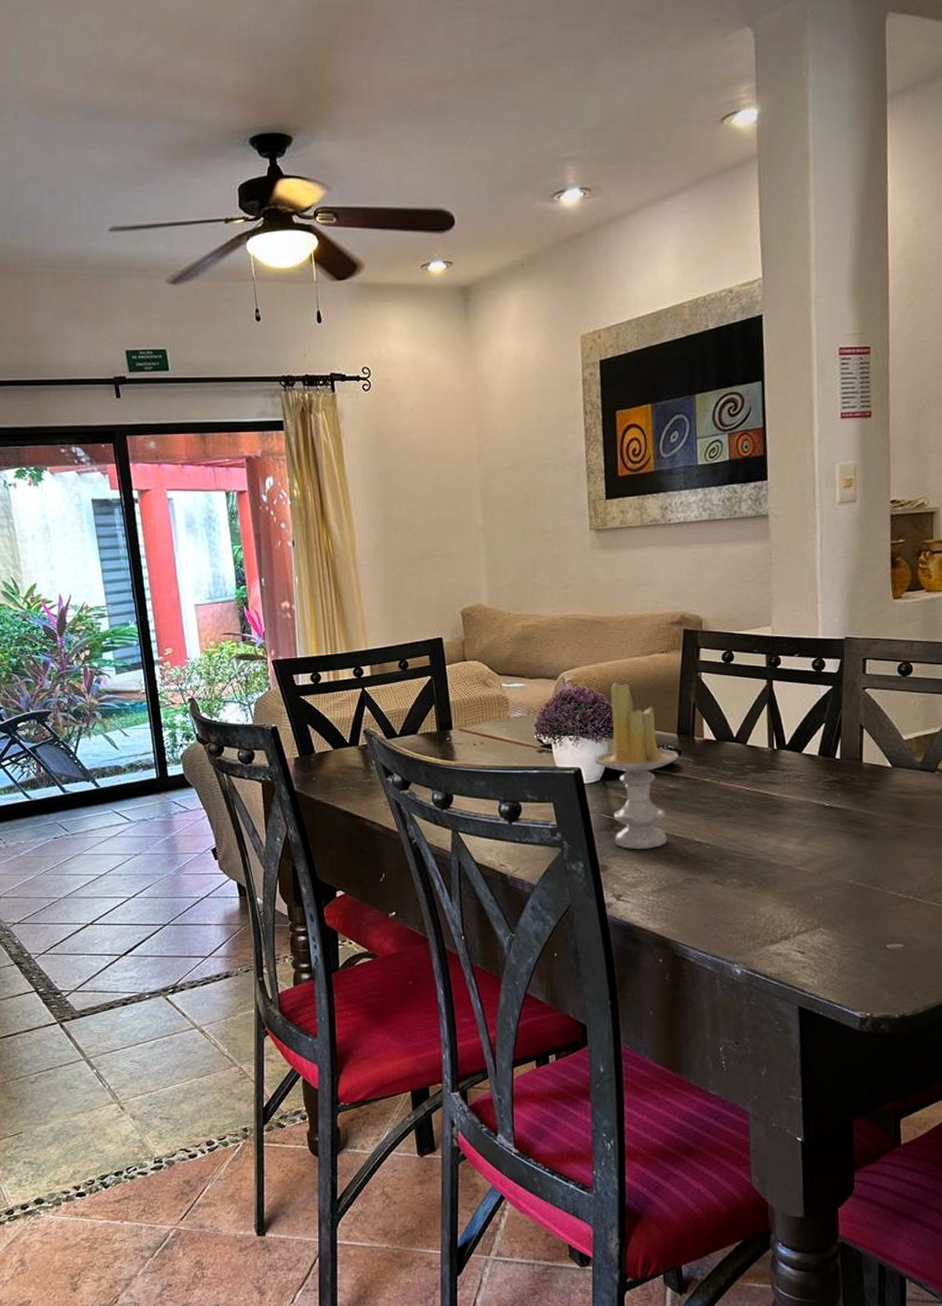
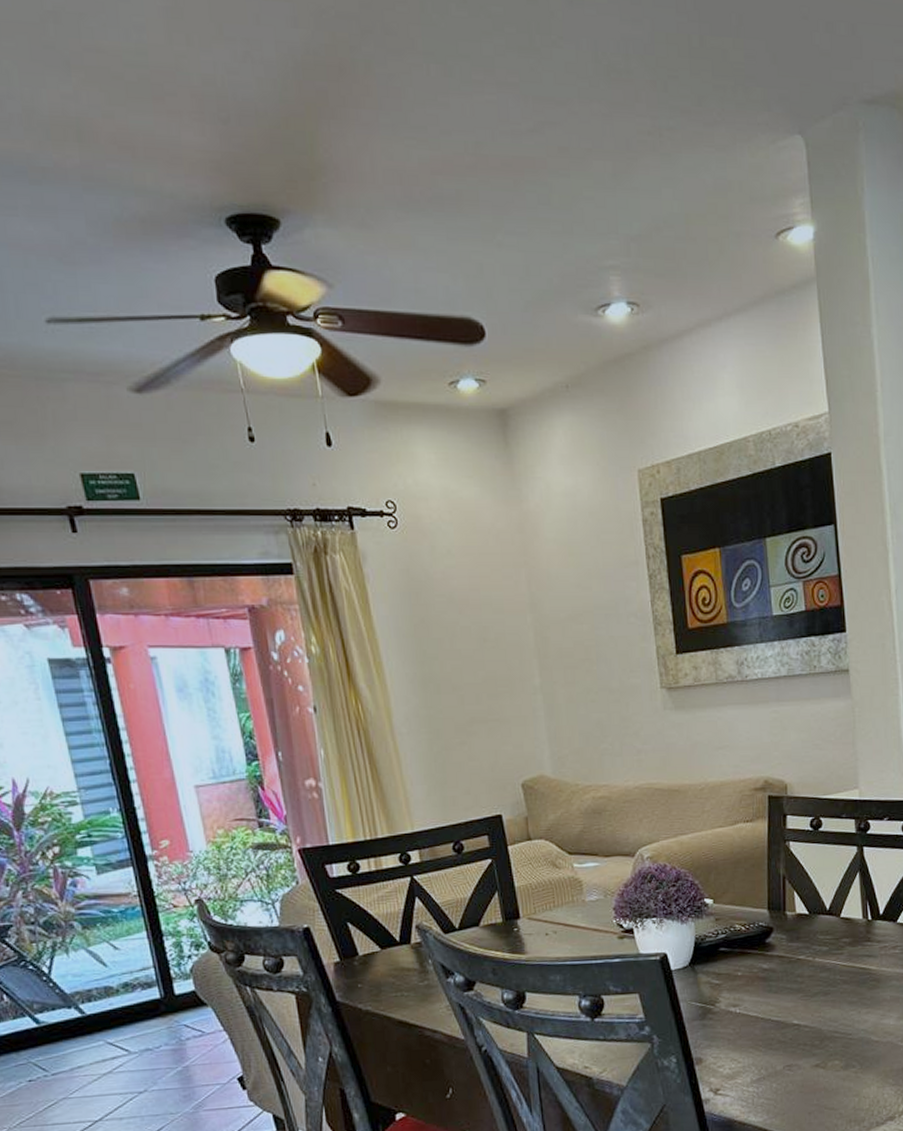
candle: present [595,682,679,849] -> none [681,856,772,1038]

